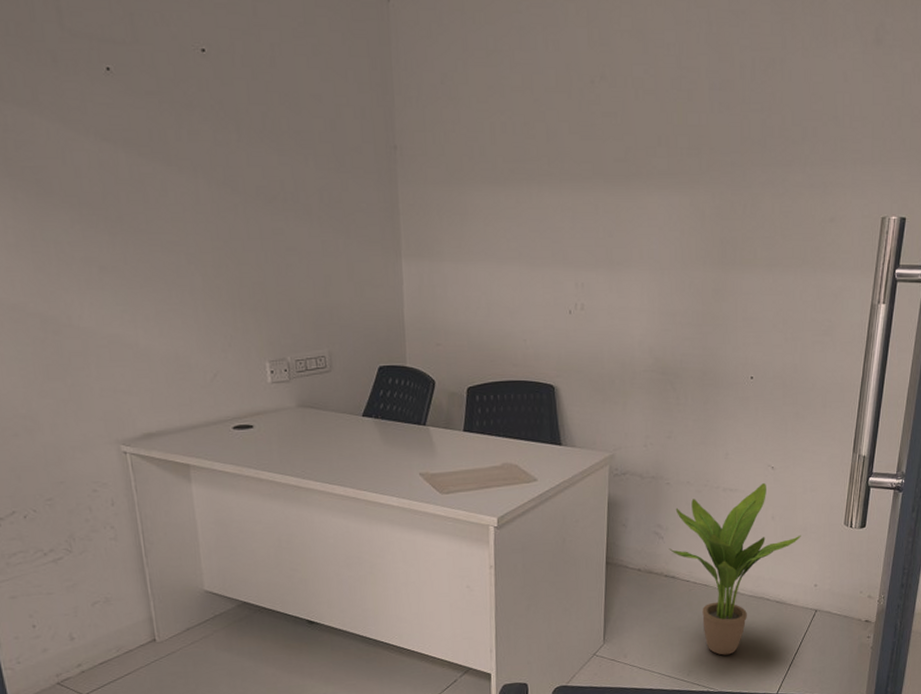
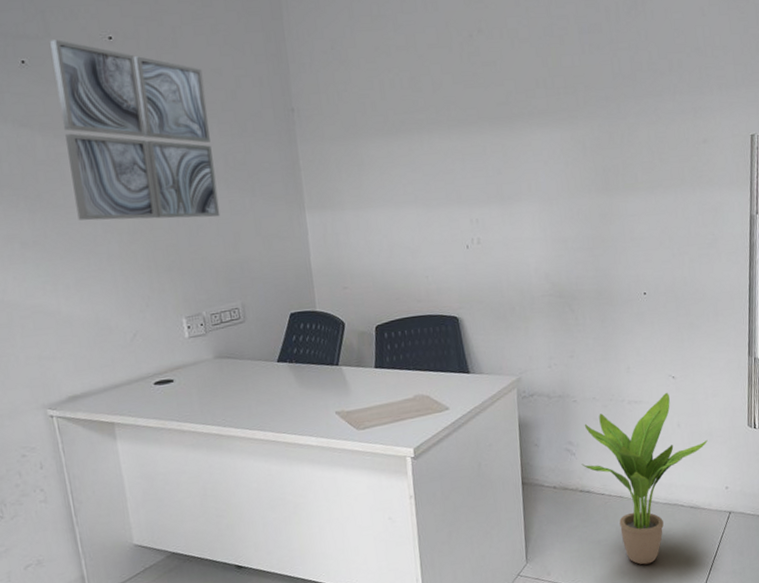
wall art: none [138,47,312,257] -> present [50,39,221,221]

